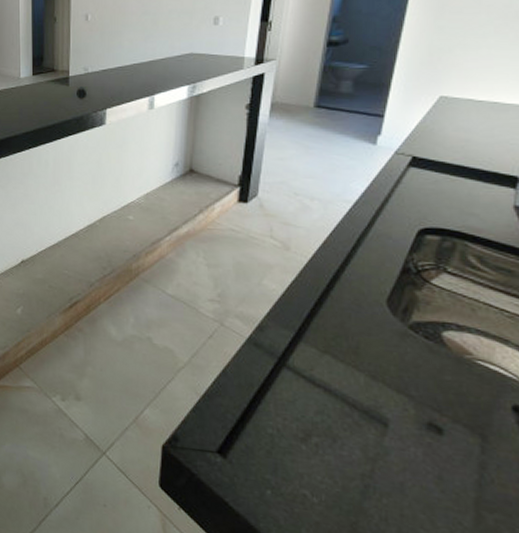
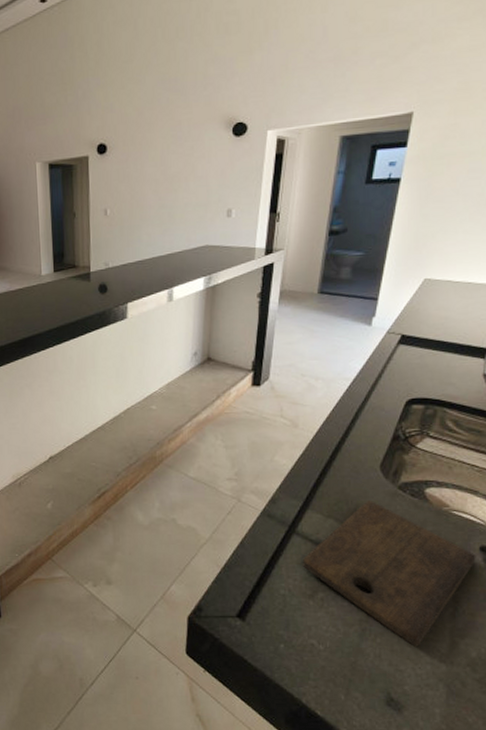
cutting board: none [293,337,508,515] -> present [302,499,476,647]

